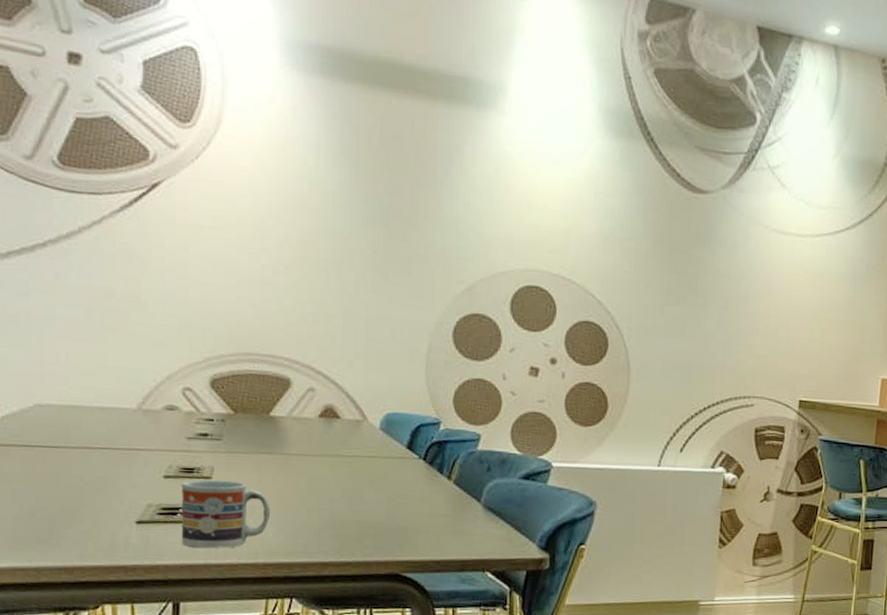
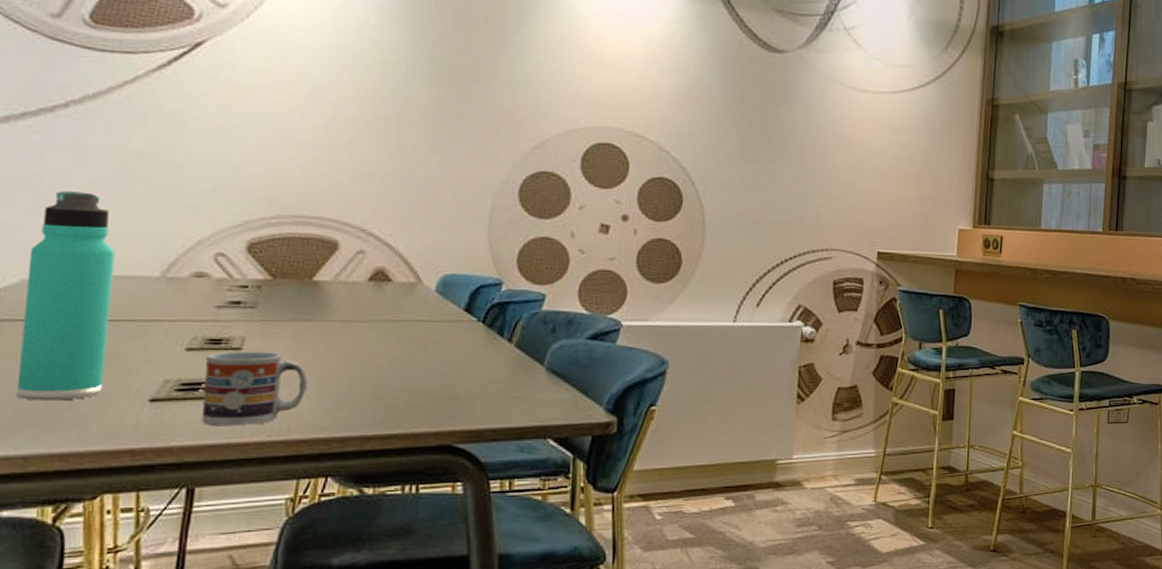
thermos bottle: none [24,326,97,520] -> present [16,191,115,401]

